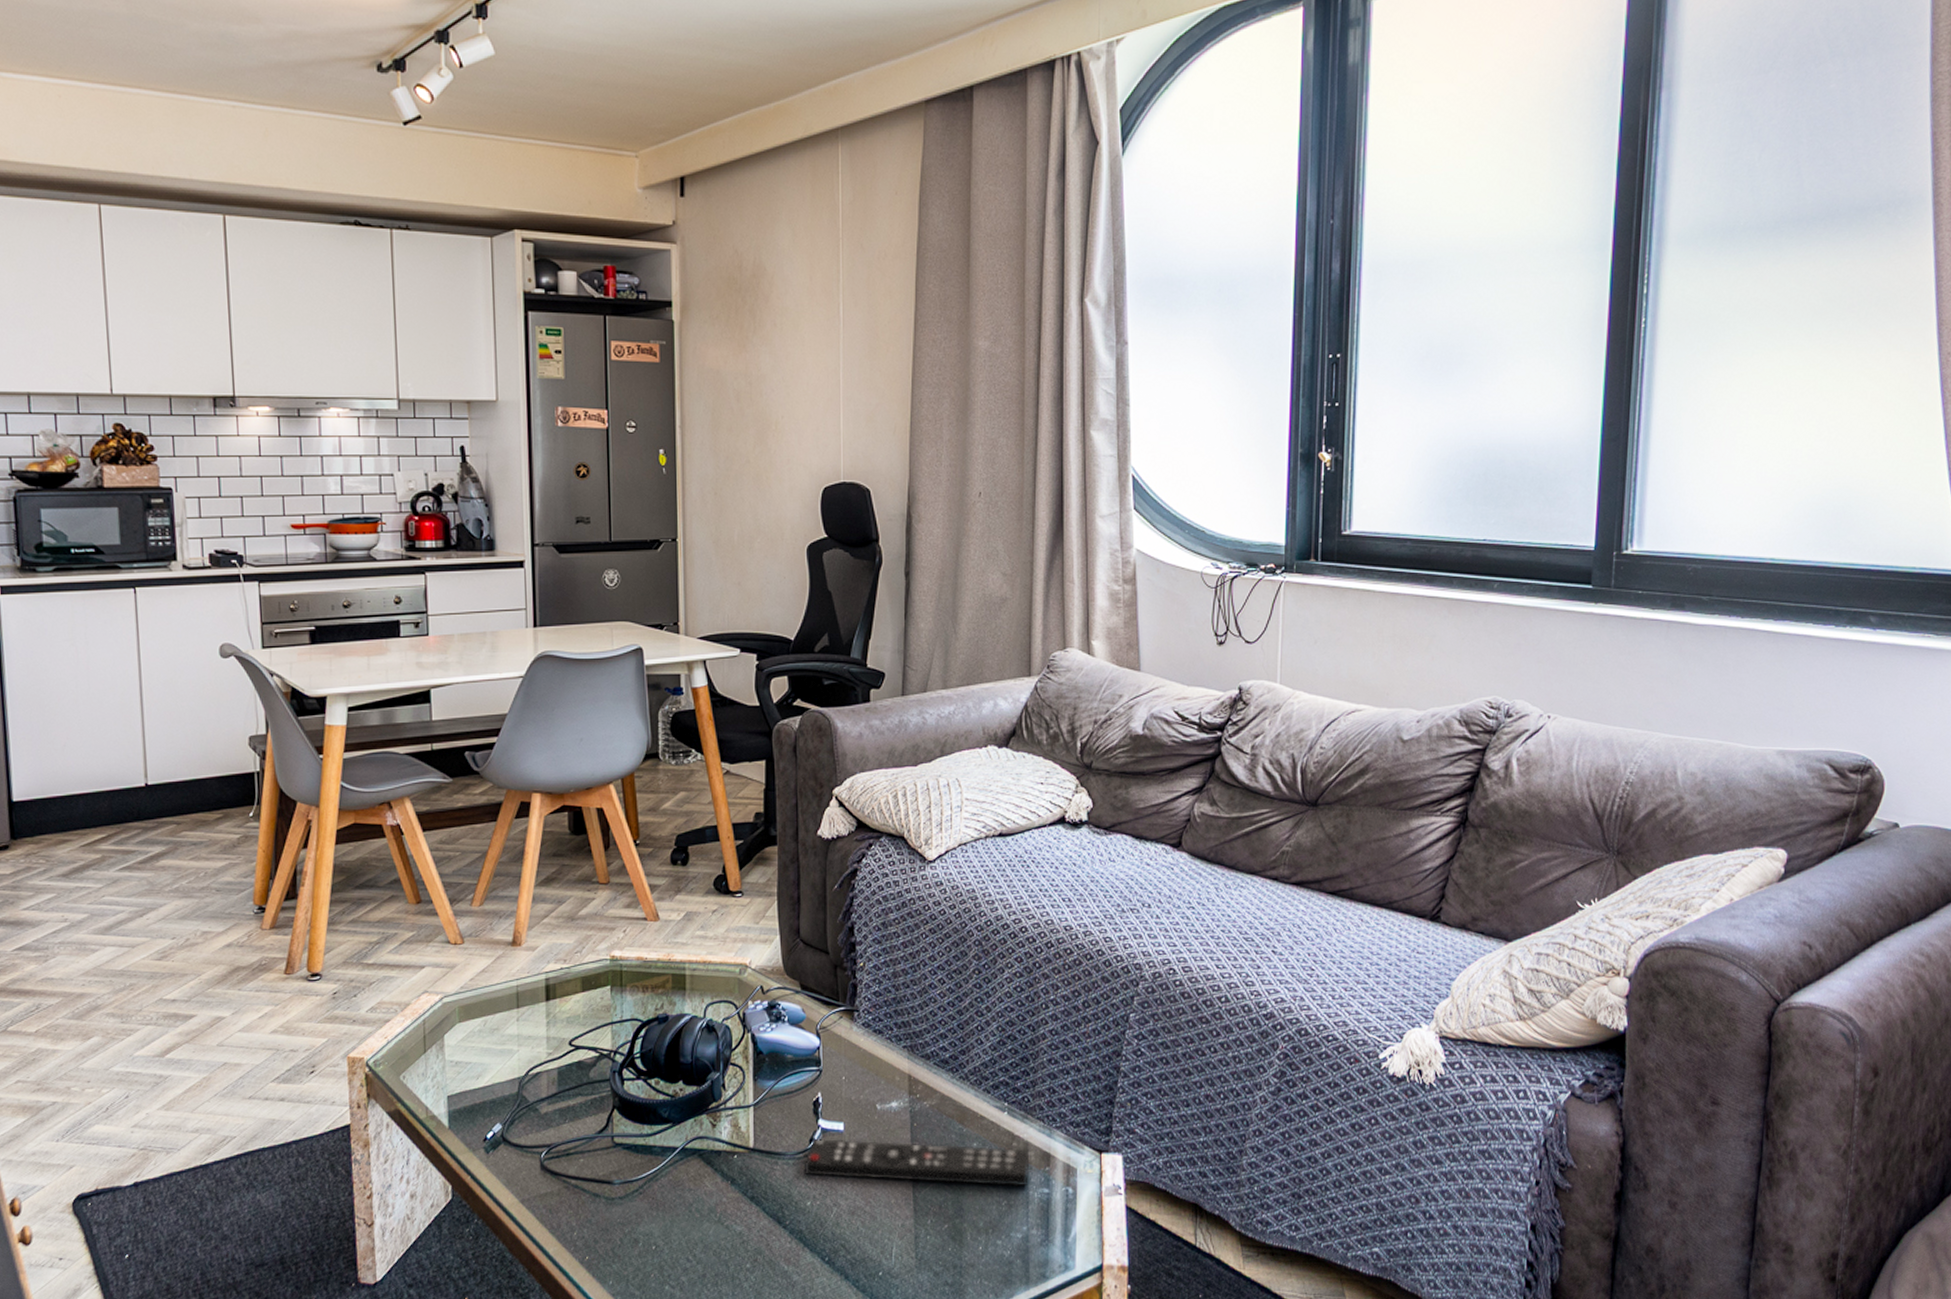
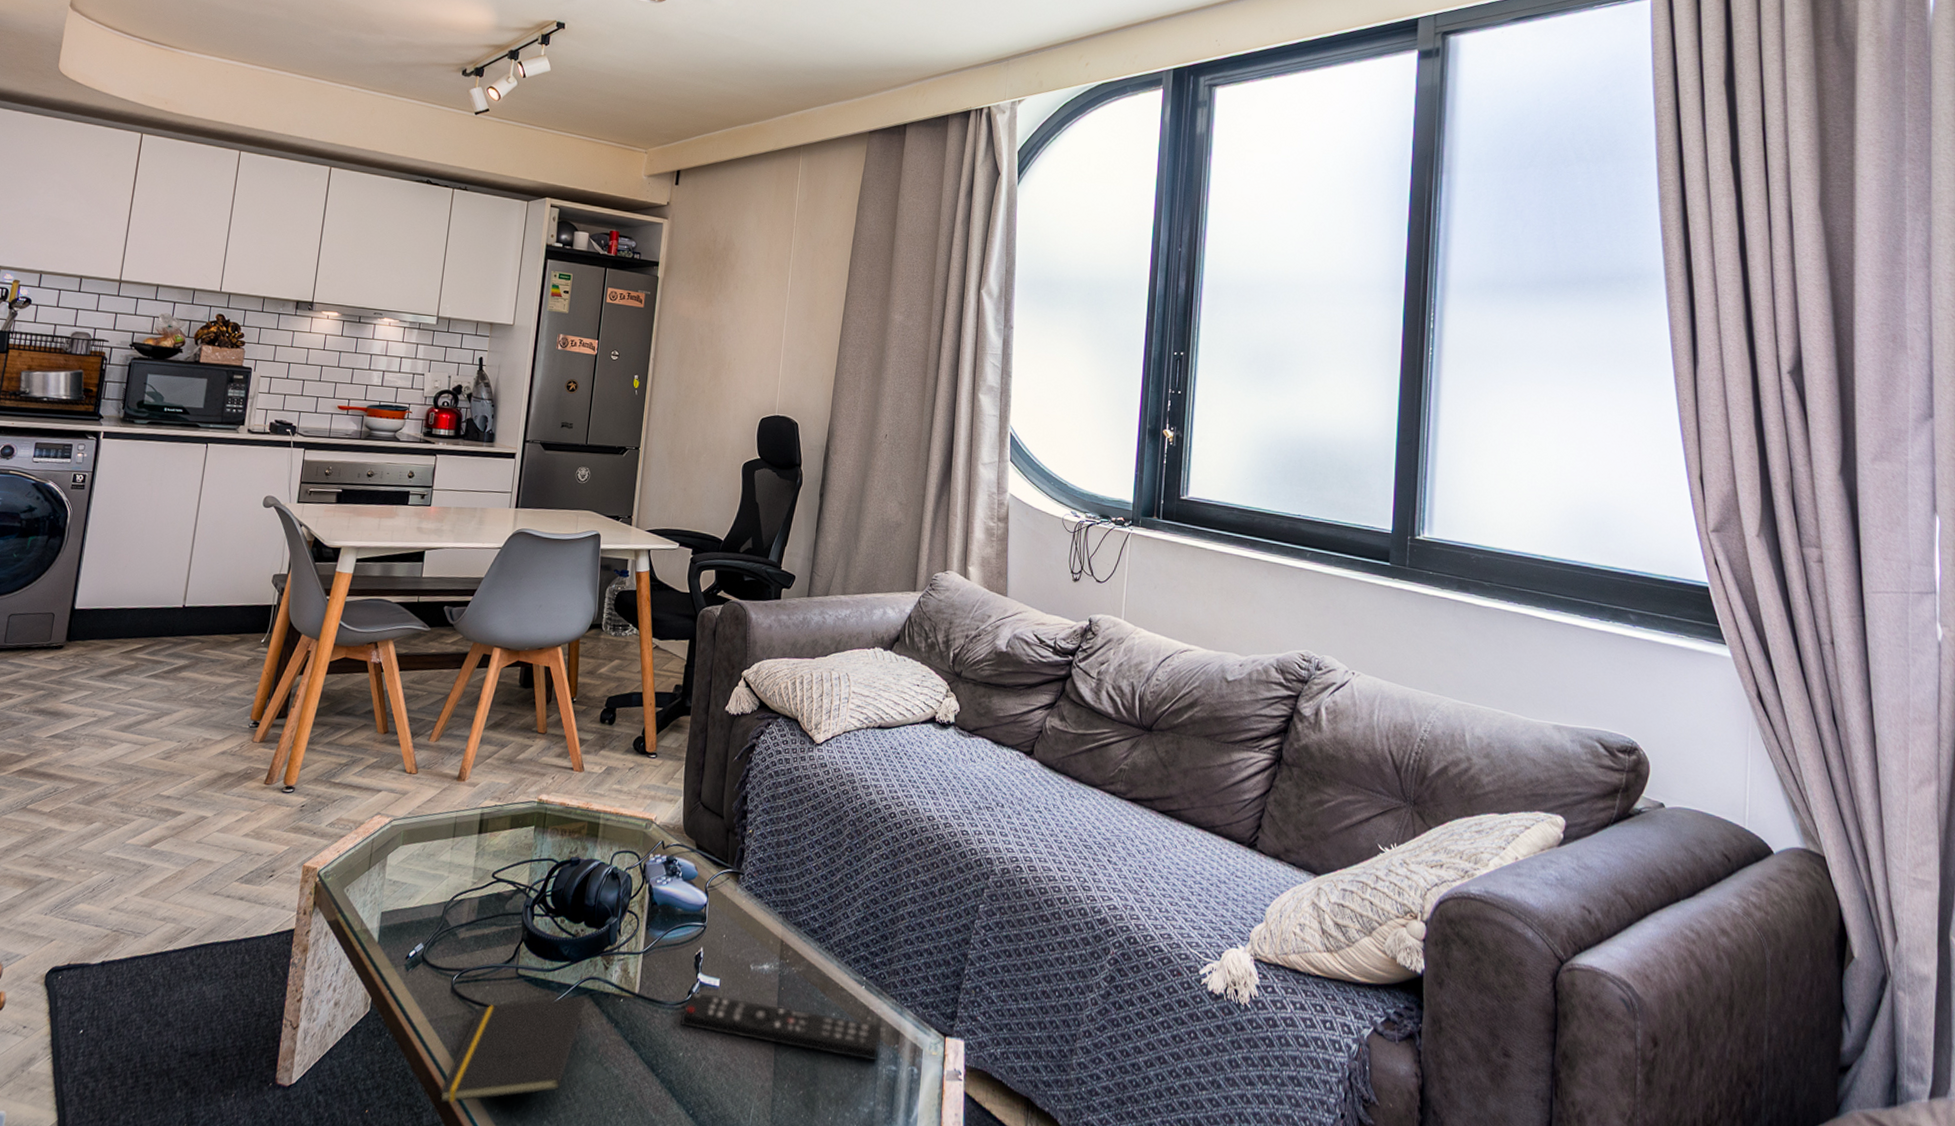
notepad: none [543,1157,696,1281] -> present [439,996,586,1104]

